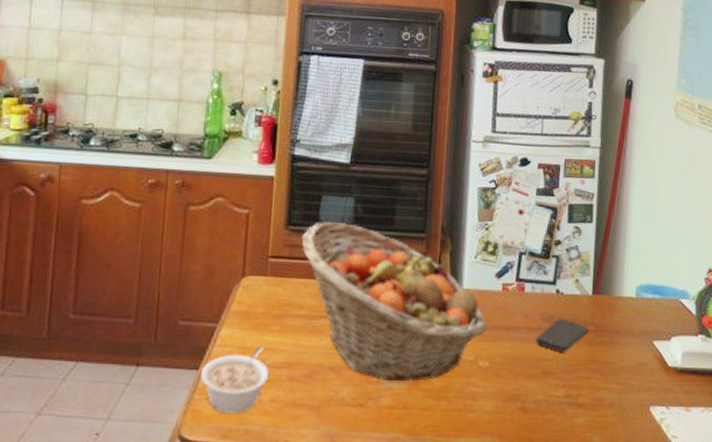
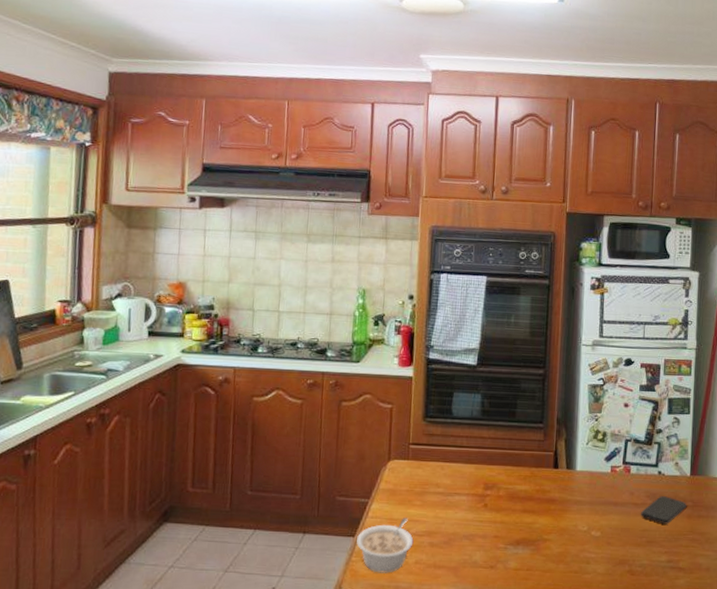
fruit basket: present [301,222,486,382] -> none [437,415,598,548]

